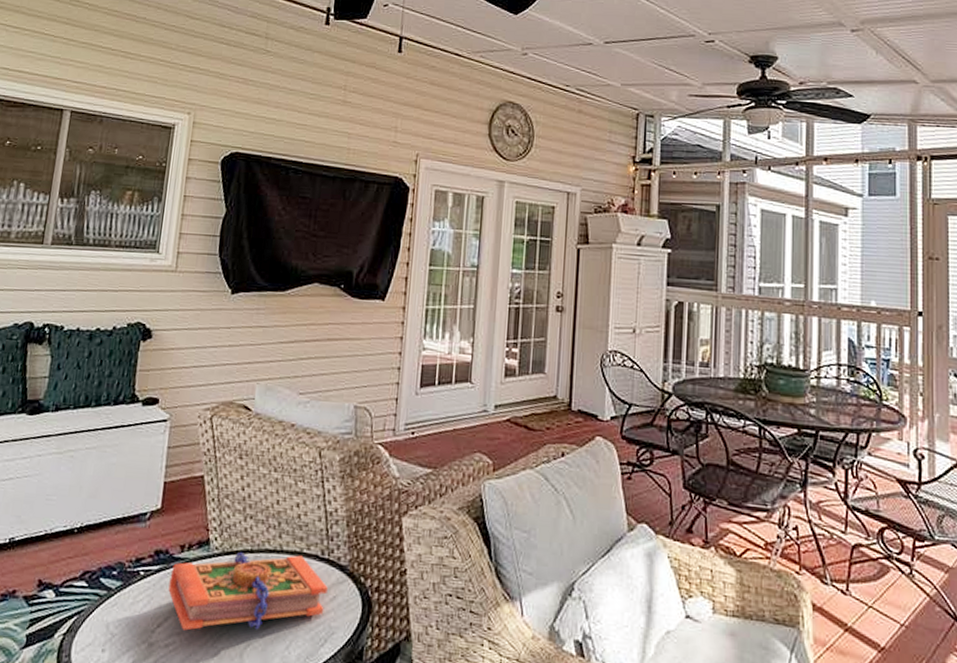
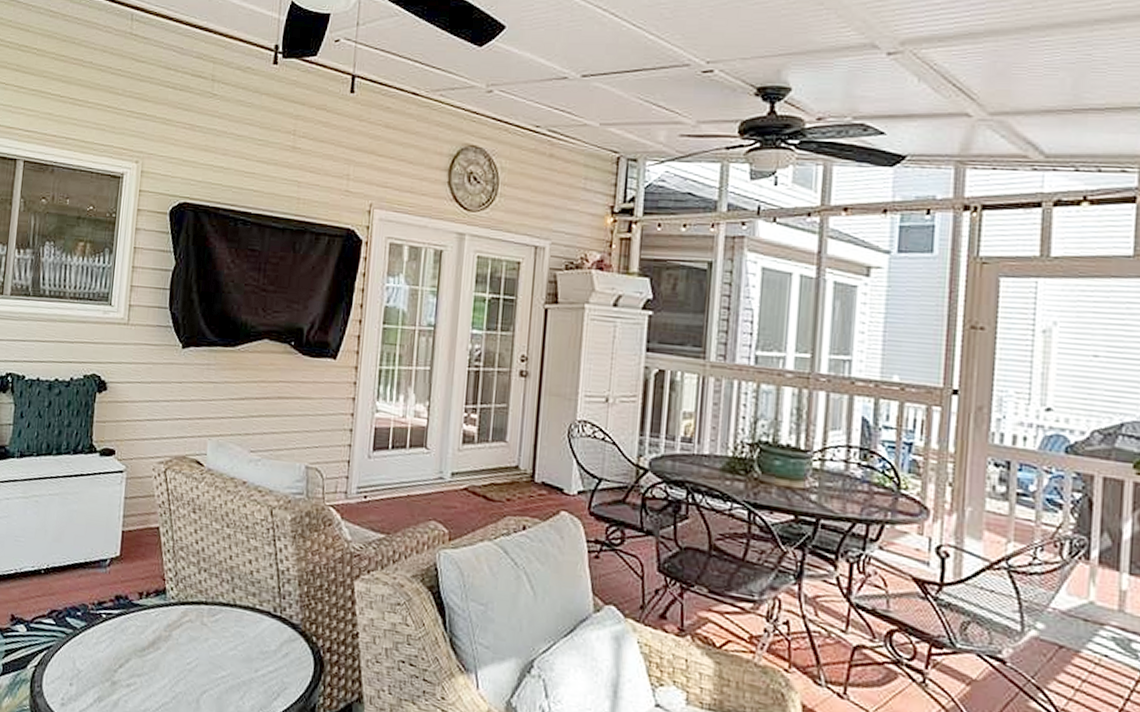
book: present [168,552,328,631] -> none [128,603,280,679]

